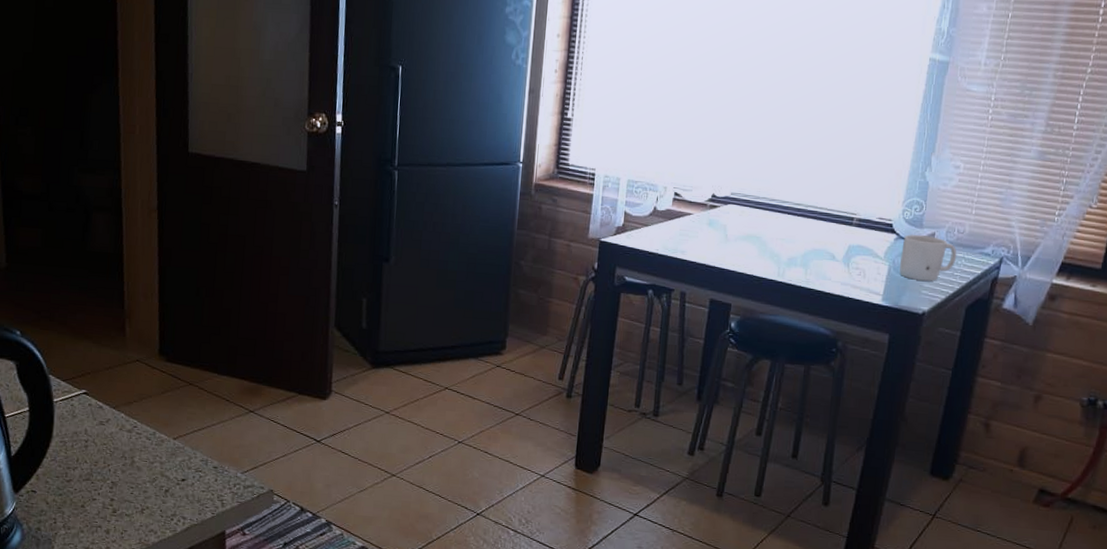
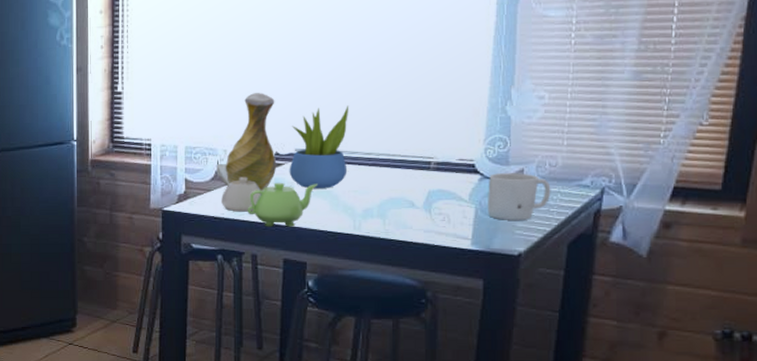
vase: none [655,134,717,231] -> present [216,93,277,191]
sugar bowl: none [657,215,695,250] -> present [221,177,261,212]
teapot: none [680,223,749,269] -> present [247,182,318,227]
succulent plant: none [723,155,784,234] -> present [289,105,348,189]

